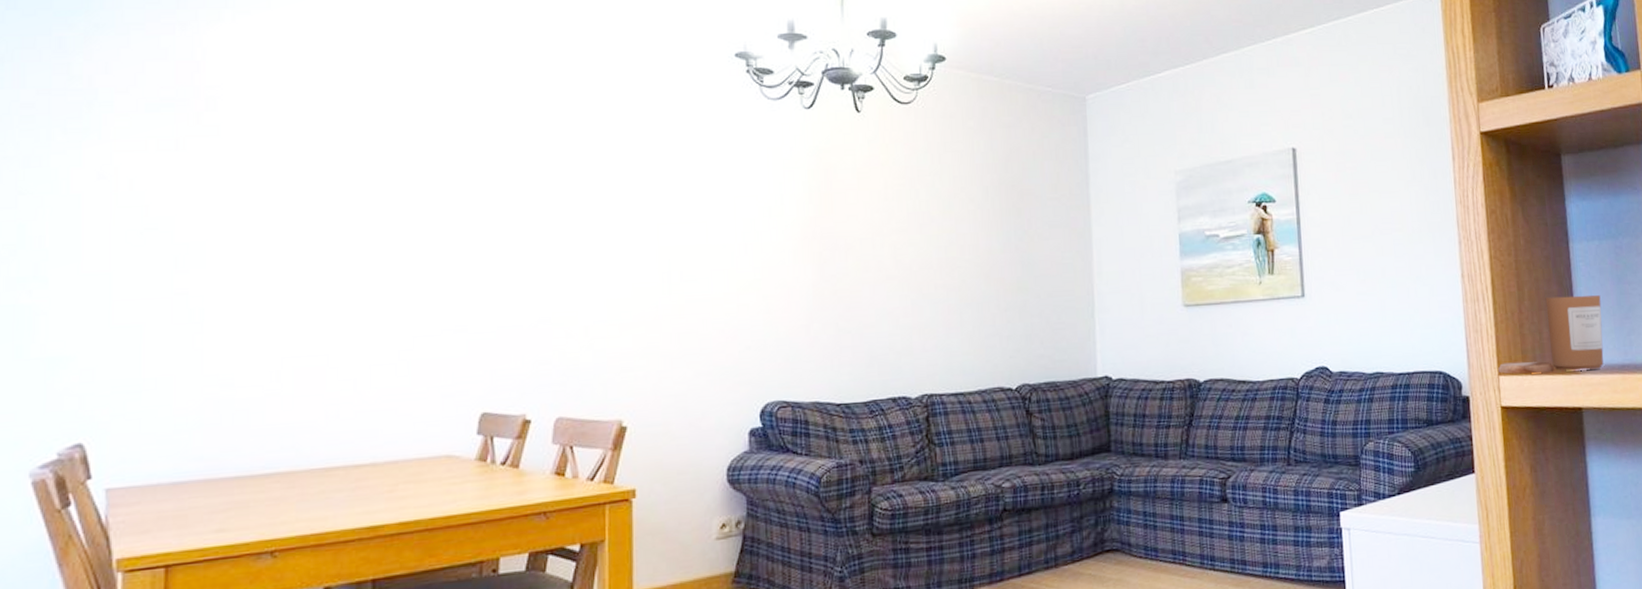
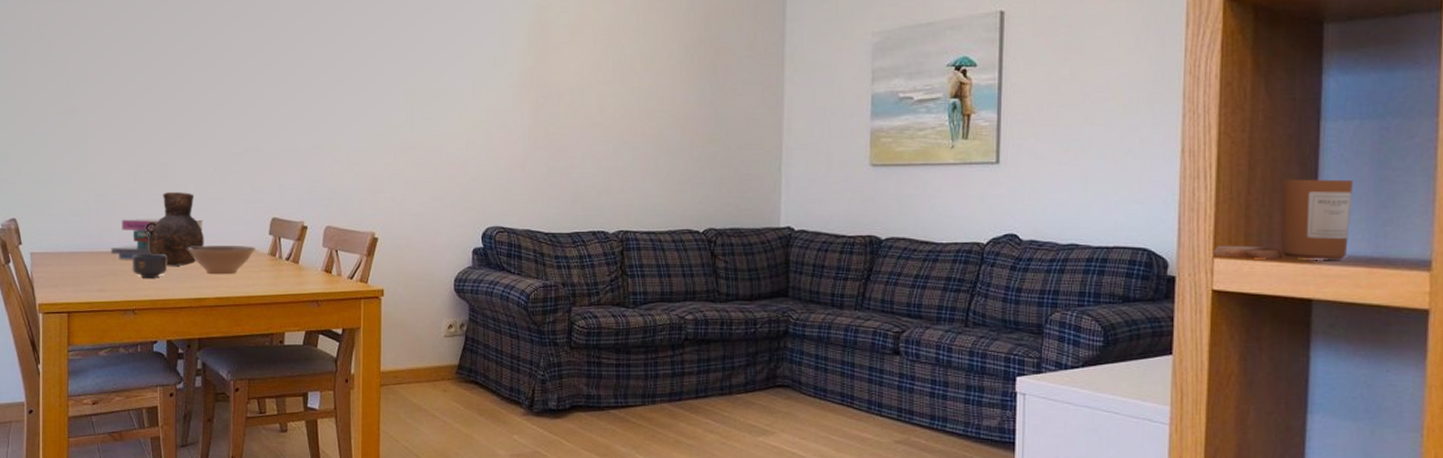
books: none [238,424,382,487] -> present [111,218,204,260]
mug: none [271,472,327,507] -> present [132,253,168,278]
vase: none [293,389,382,488] -> present [145,191,204,266]
bowl: none [356,451,460,494] -> present [187,246,257,275]

